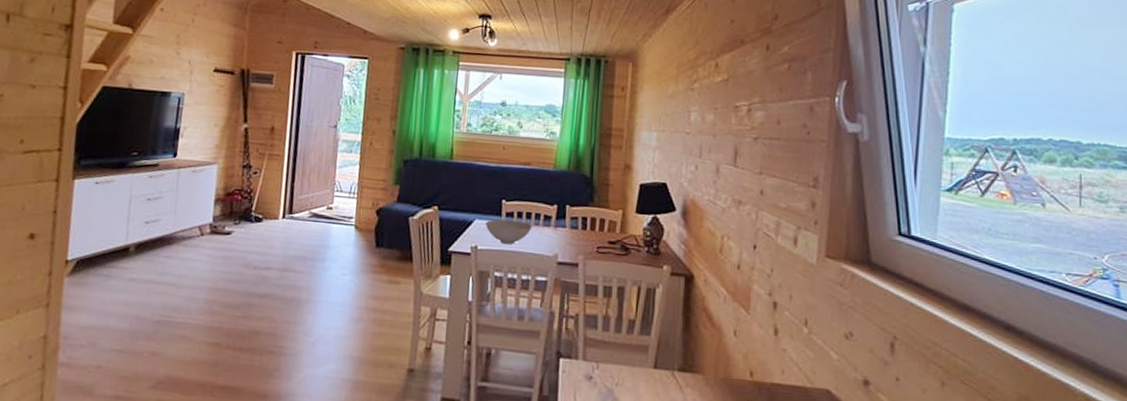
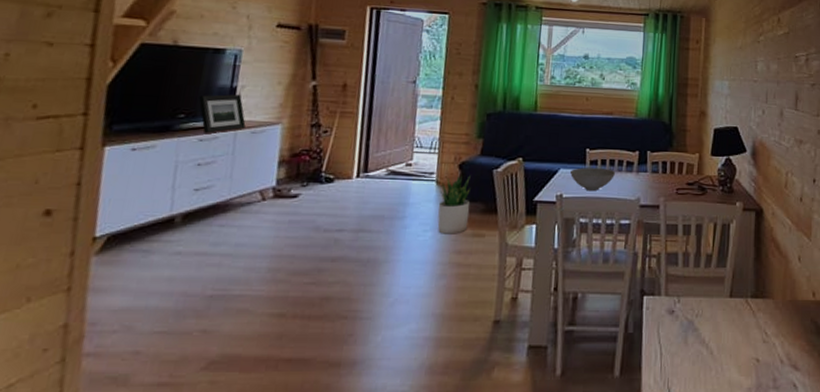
picture frame: none [149,134,187,171] -> present [199,94,246,133]
planter: none [356,220,388,280] -> present [437,174,471,234]

